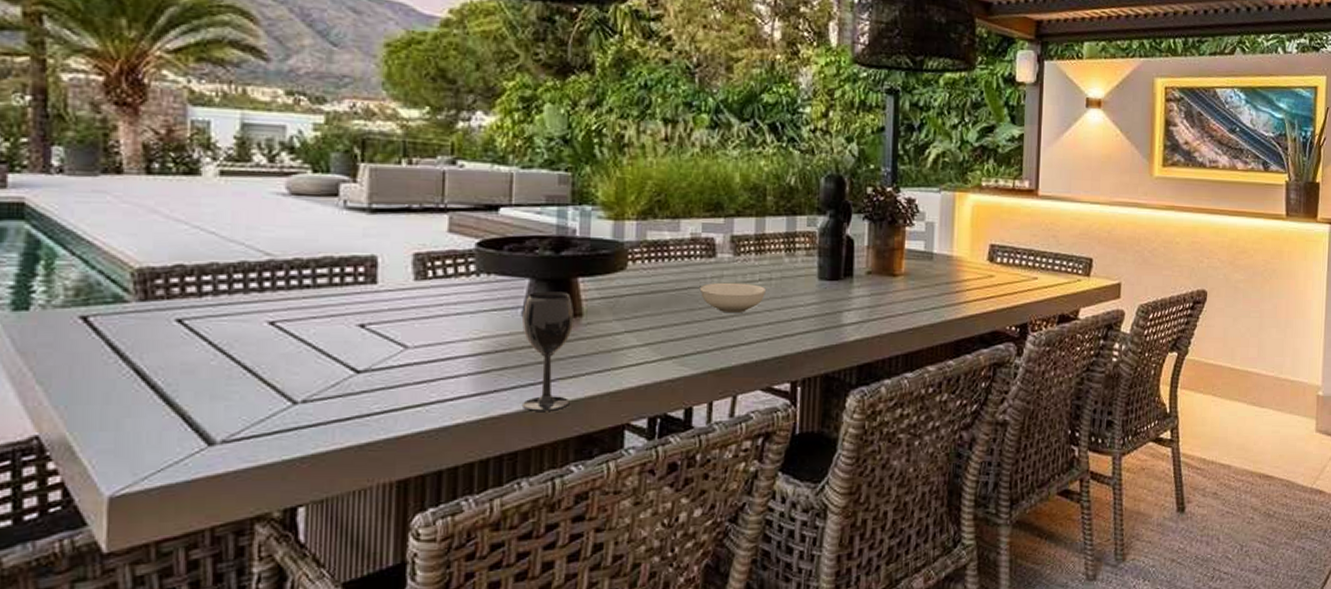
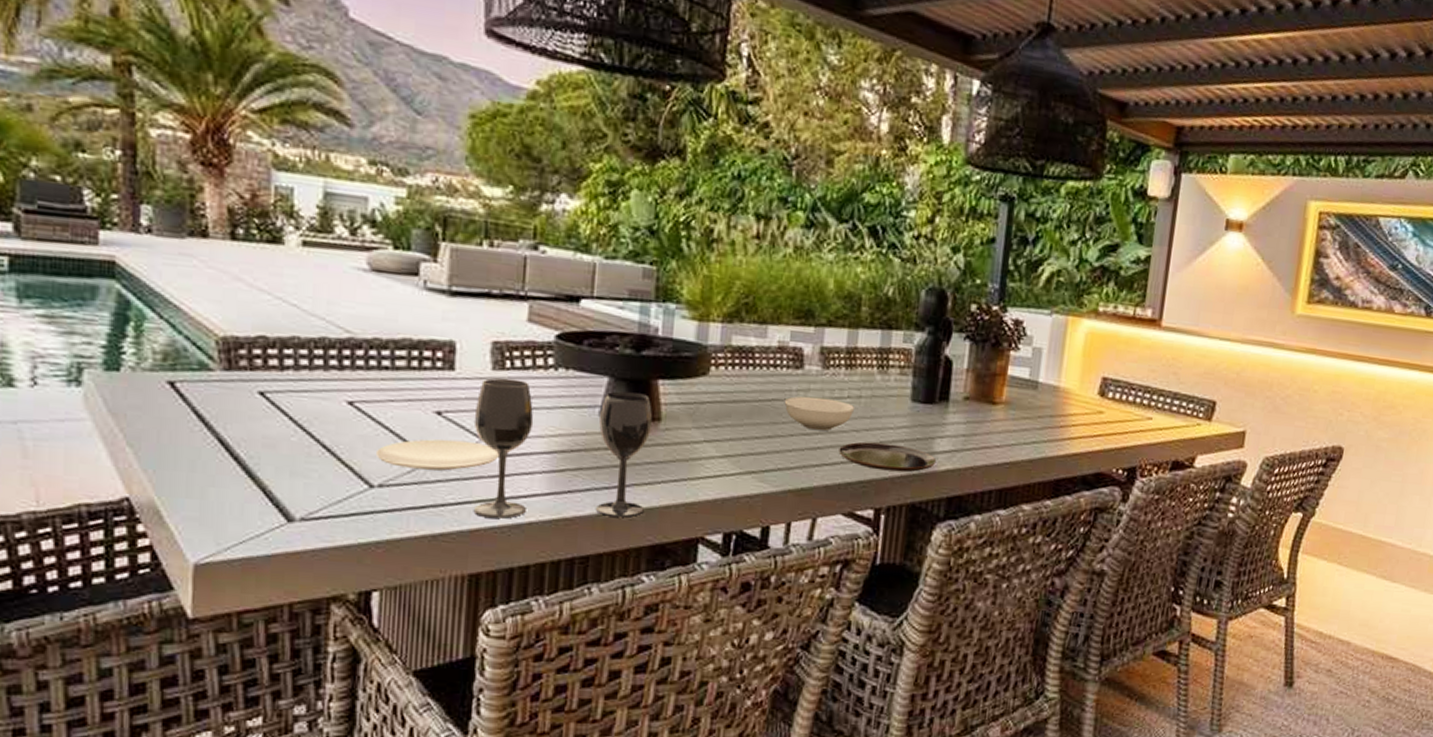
plate: none [298,350,424,382] -> present [375,438,499,471]
wine glass: none [397,287,458,423] -> present [473,378,534,519]
plate: none [754,320,846,346] -> present [838,442,937,473]

